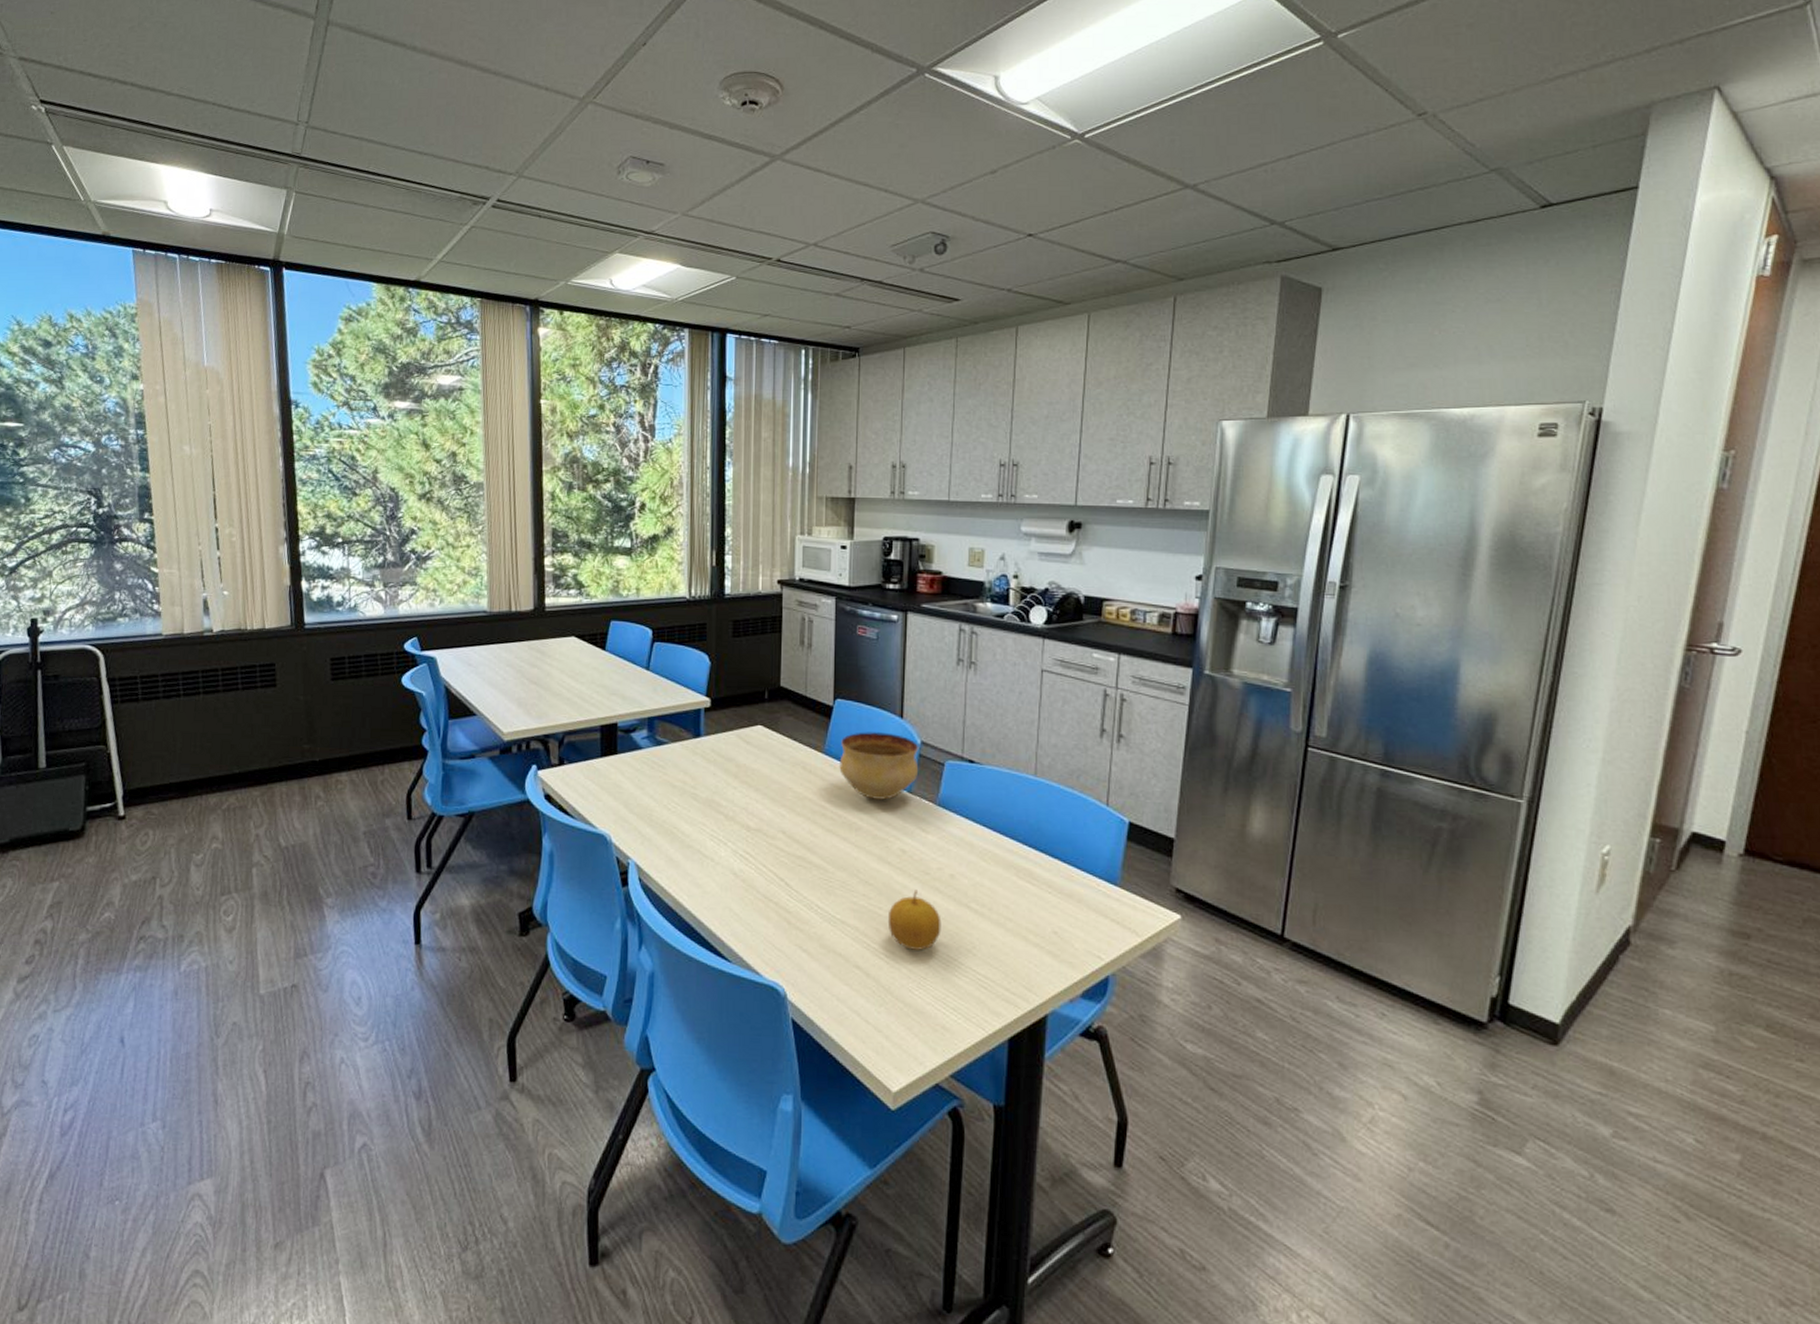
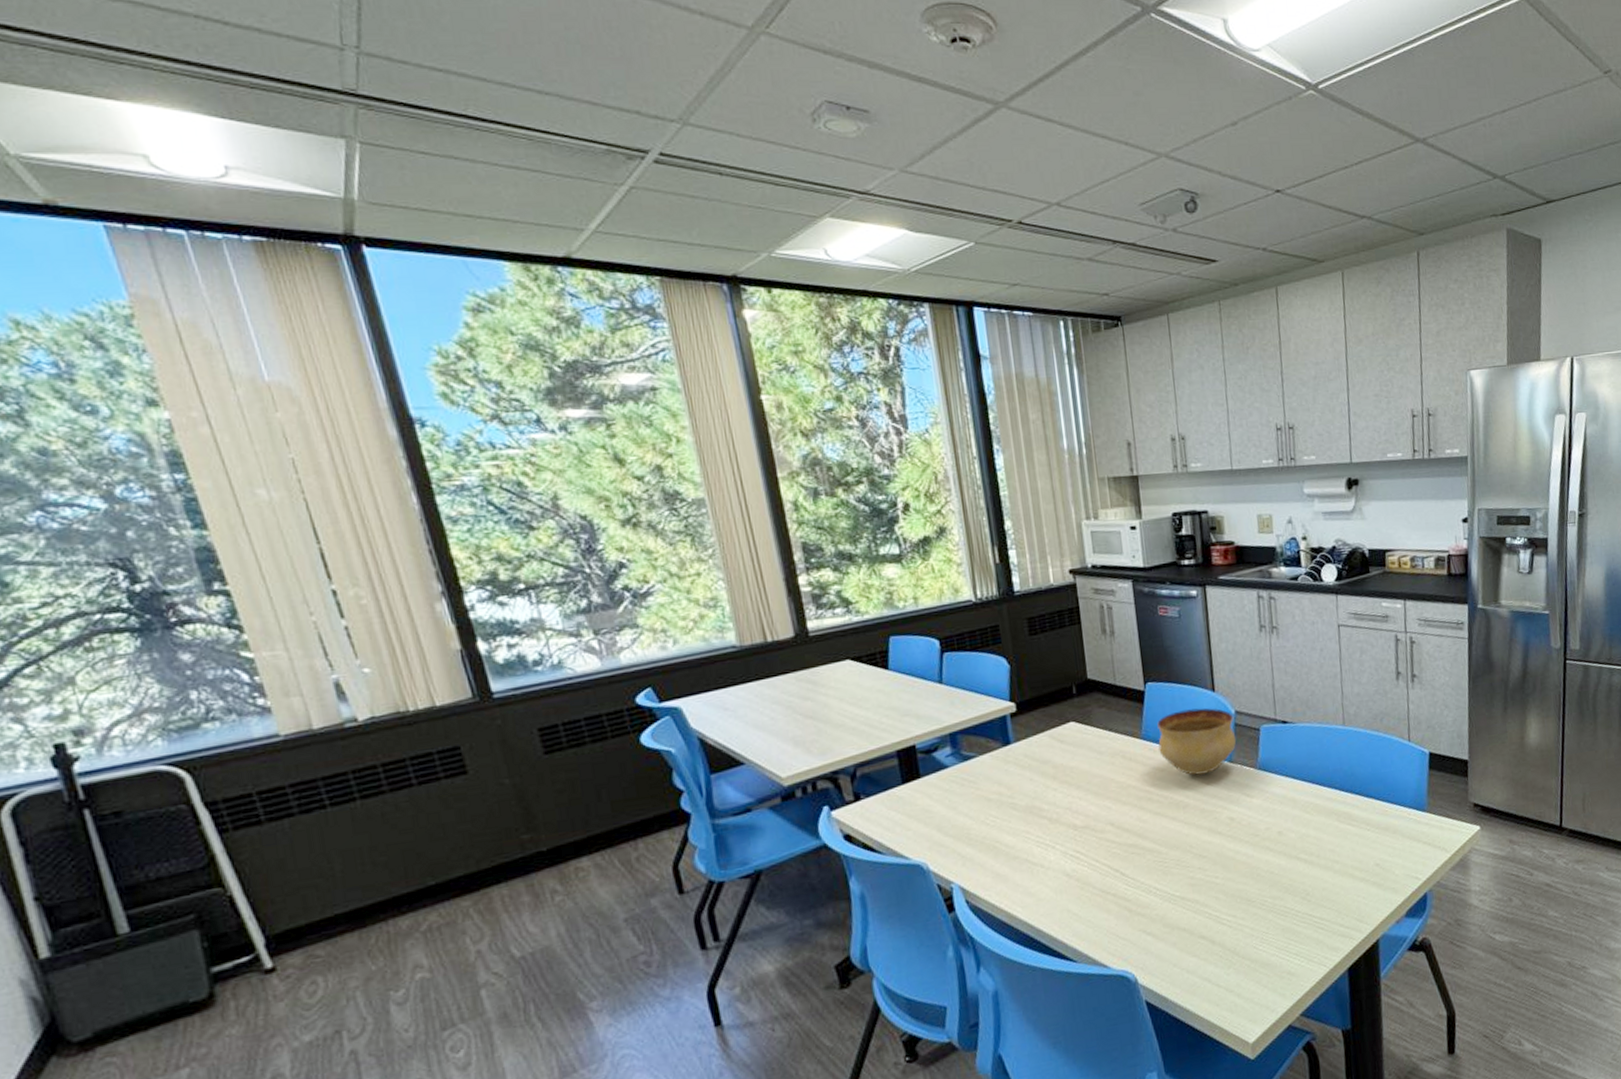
fruit: present [887,889,941,950] -> none [1224,852,1277,910]

